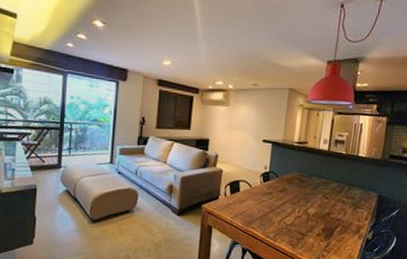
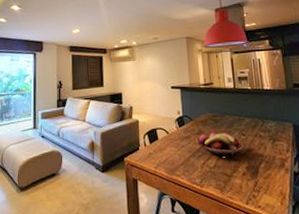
fruit basket: none [277,191,325,216] -> present [195,132,245,156]

